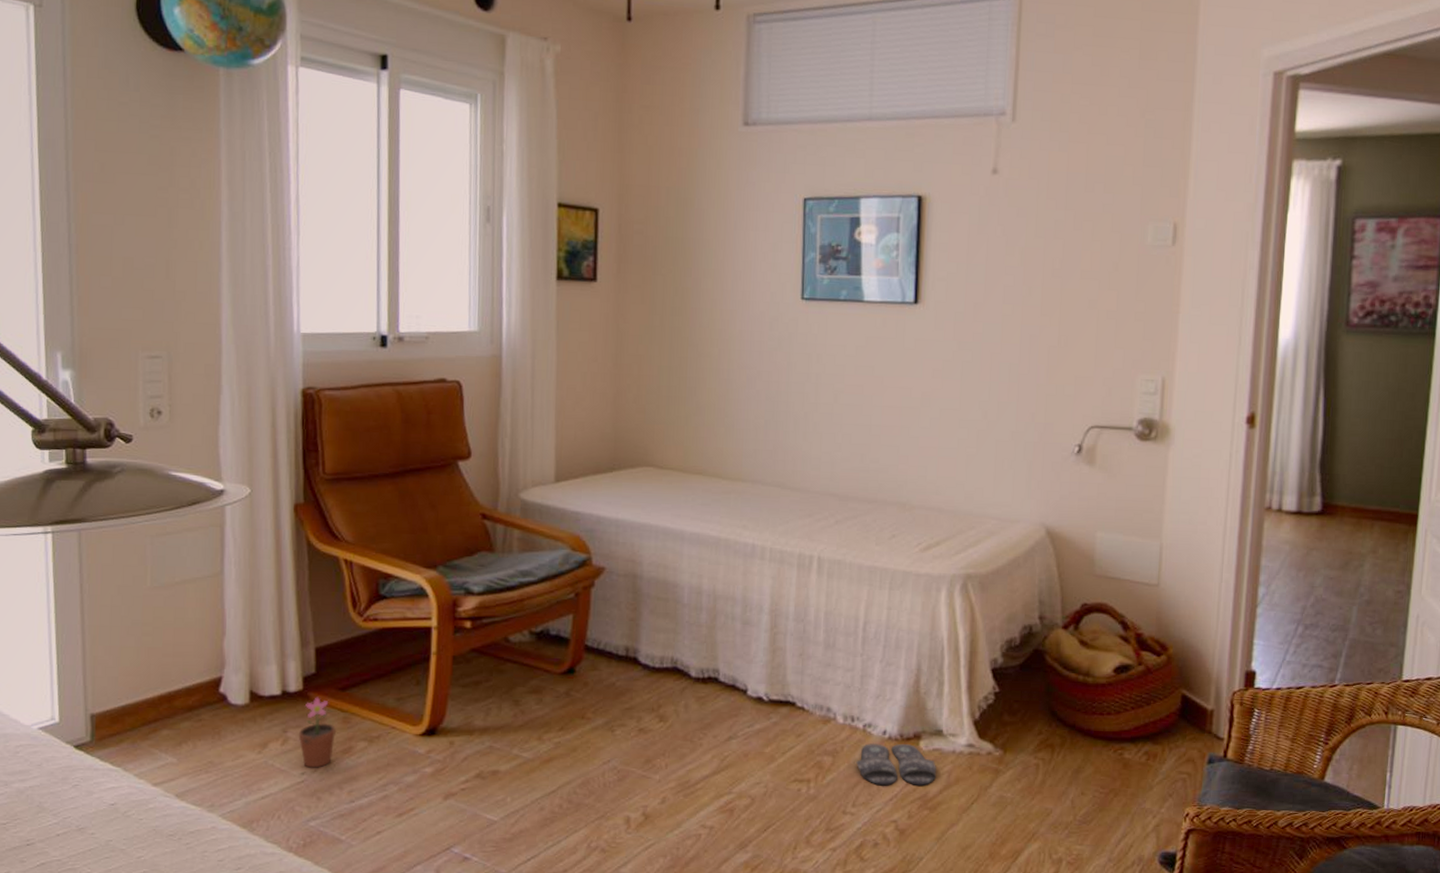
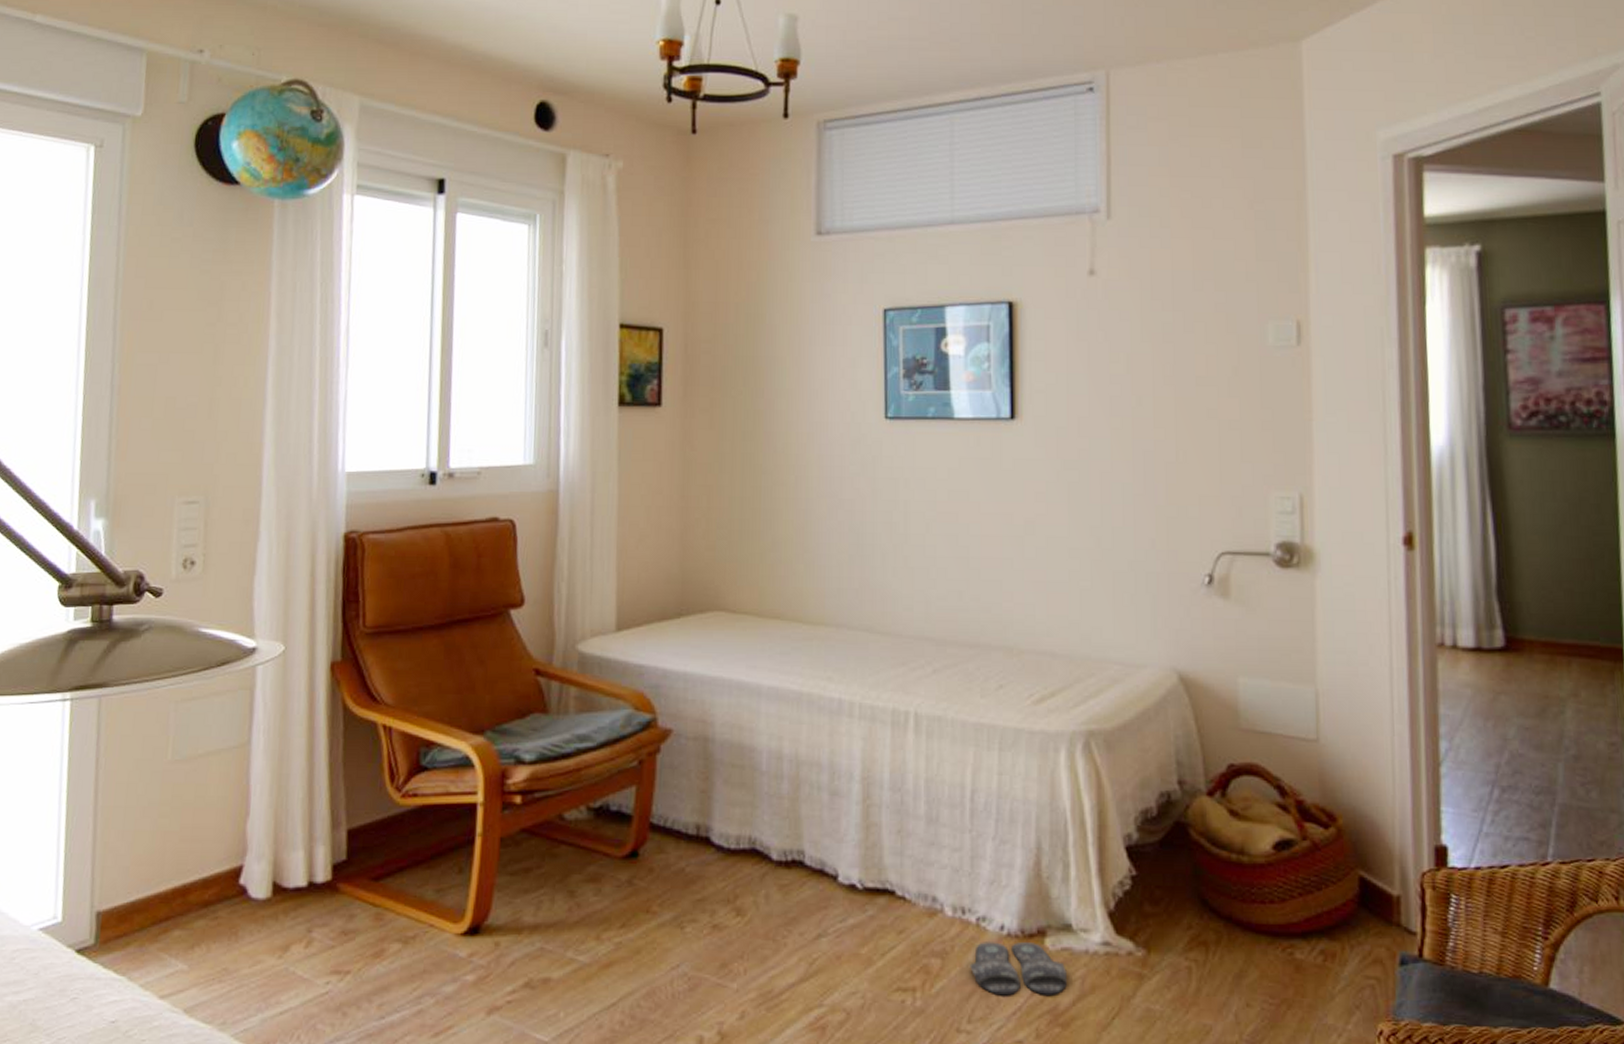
flowerpot: present [298,697,336,768] -> none [324,888,367,976]

